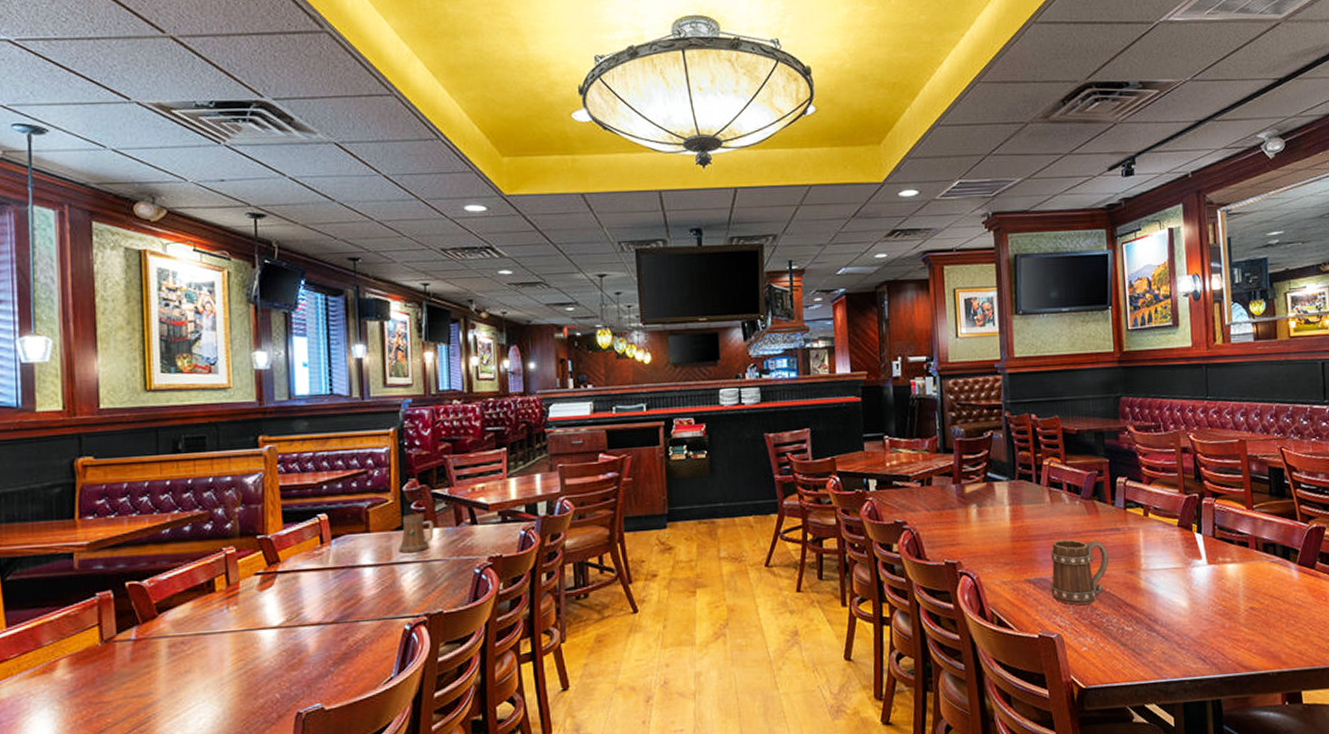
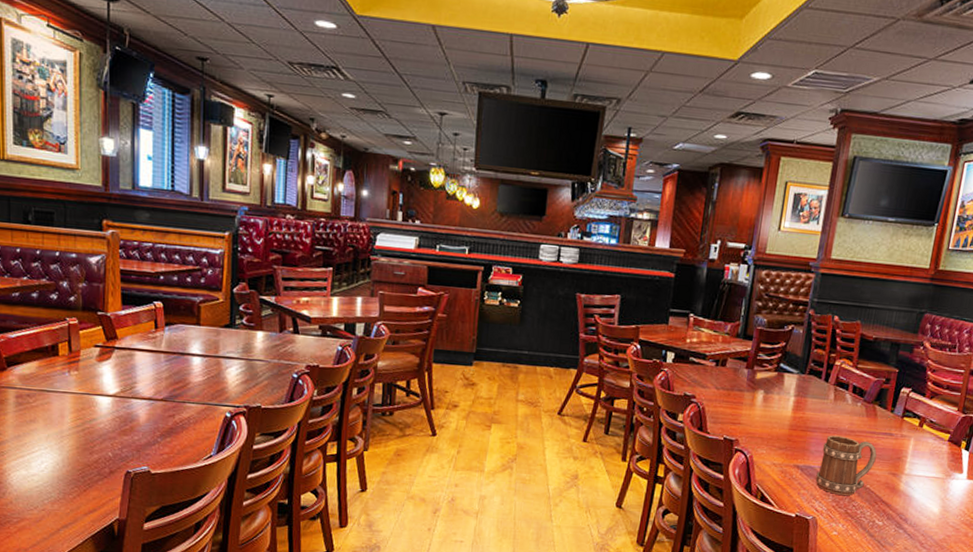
beer mug: present [399,513,434,554] -> none [225,314,259,351]

